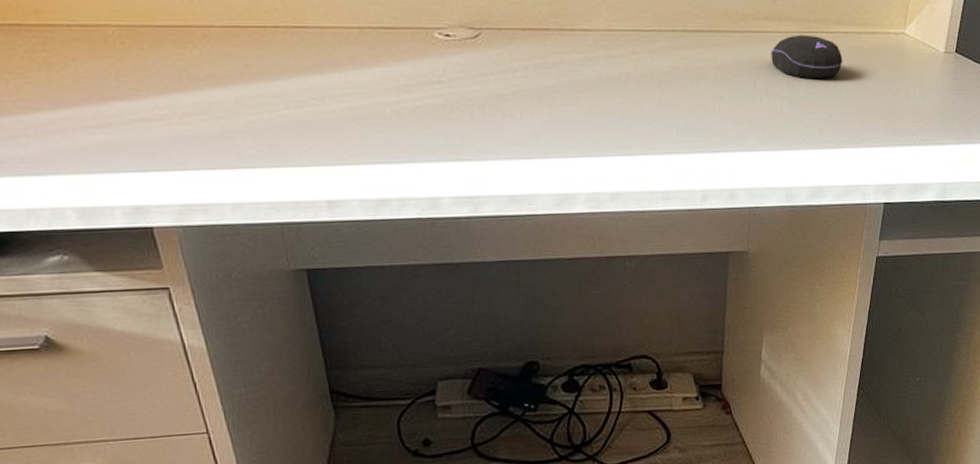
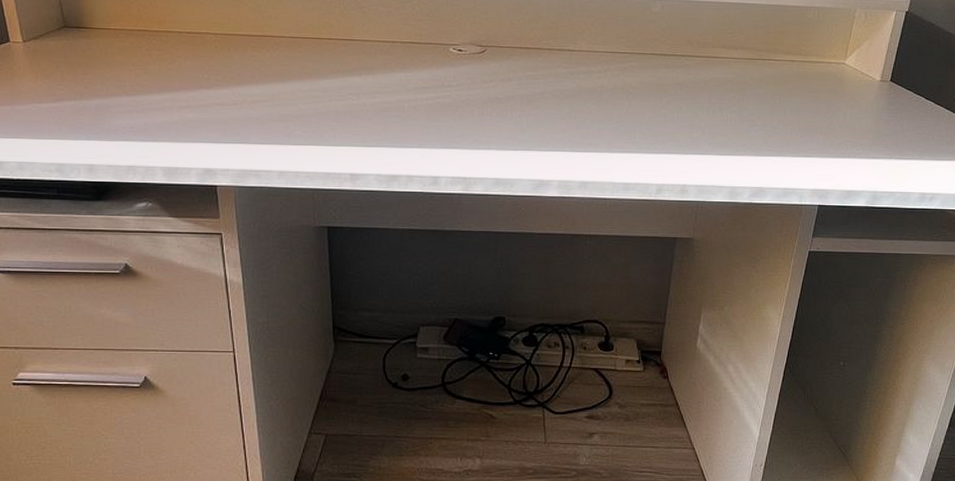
computer mouse: present [771,34,843,80] -> none [725,61,789,98]

